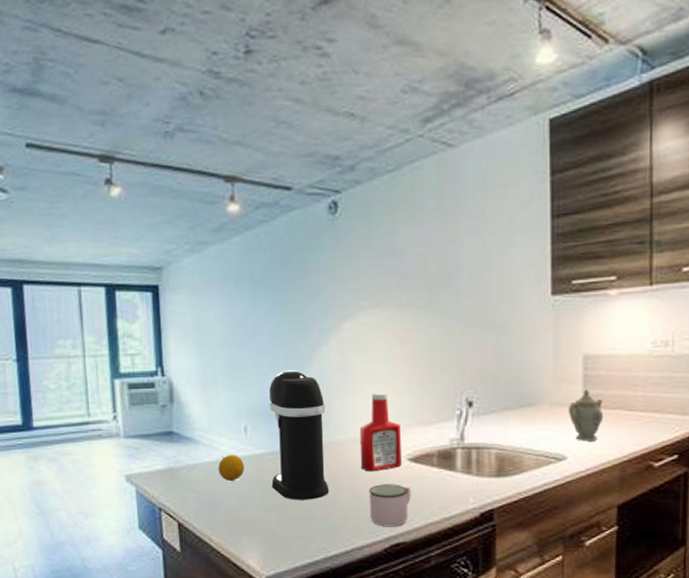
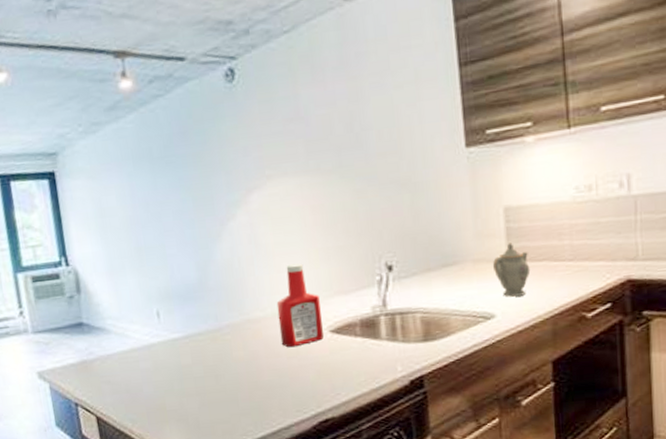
fruit: present [218,455,245,481] -> none [132,341,161,369]
coffee maker: present [269,369,330,500] -> none [179,247,251,384]
mug: present [369,484,411,527] -> none [292,358,337,404]

